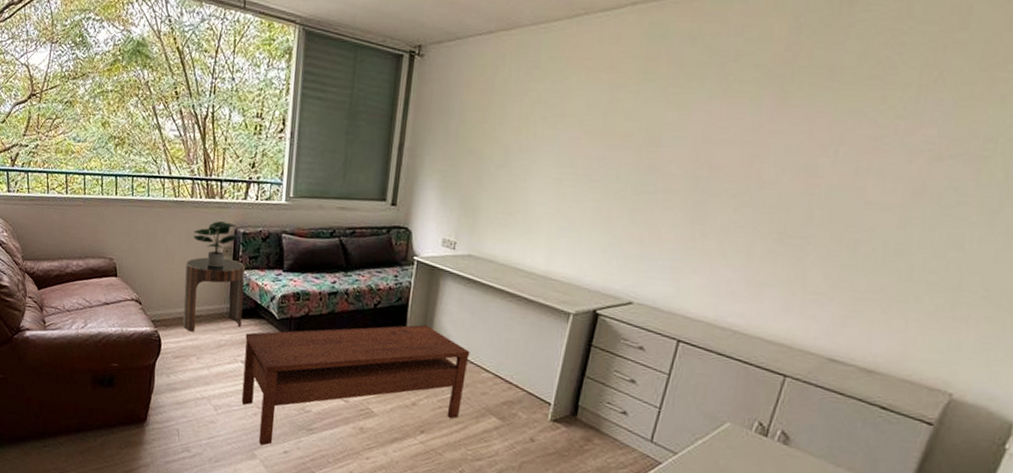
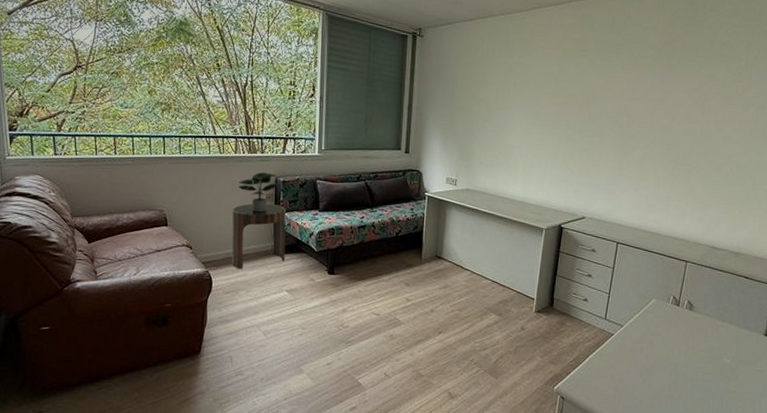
coffee table: present [241,324,470,446] -> none [288,246,473,361]

